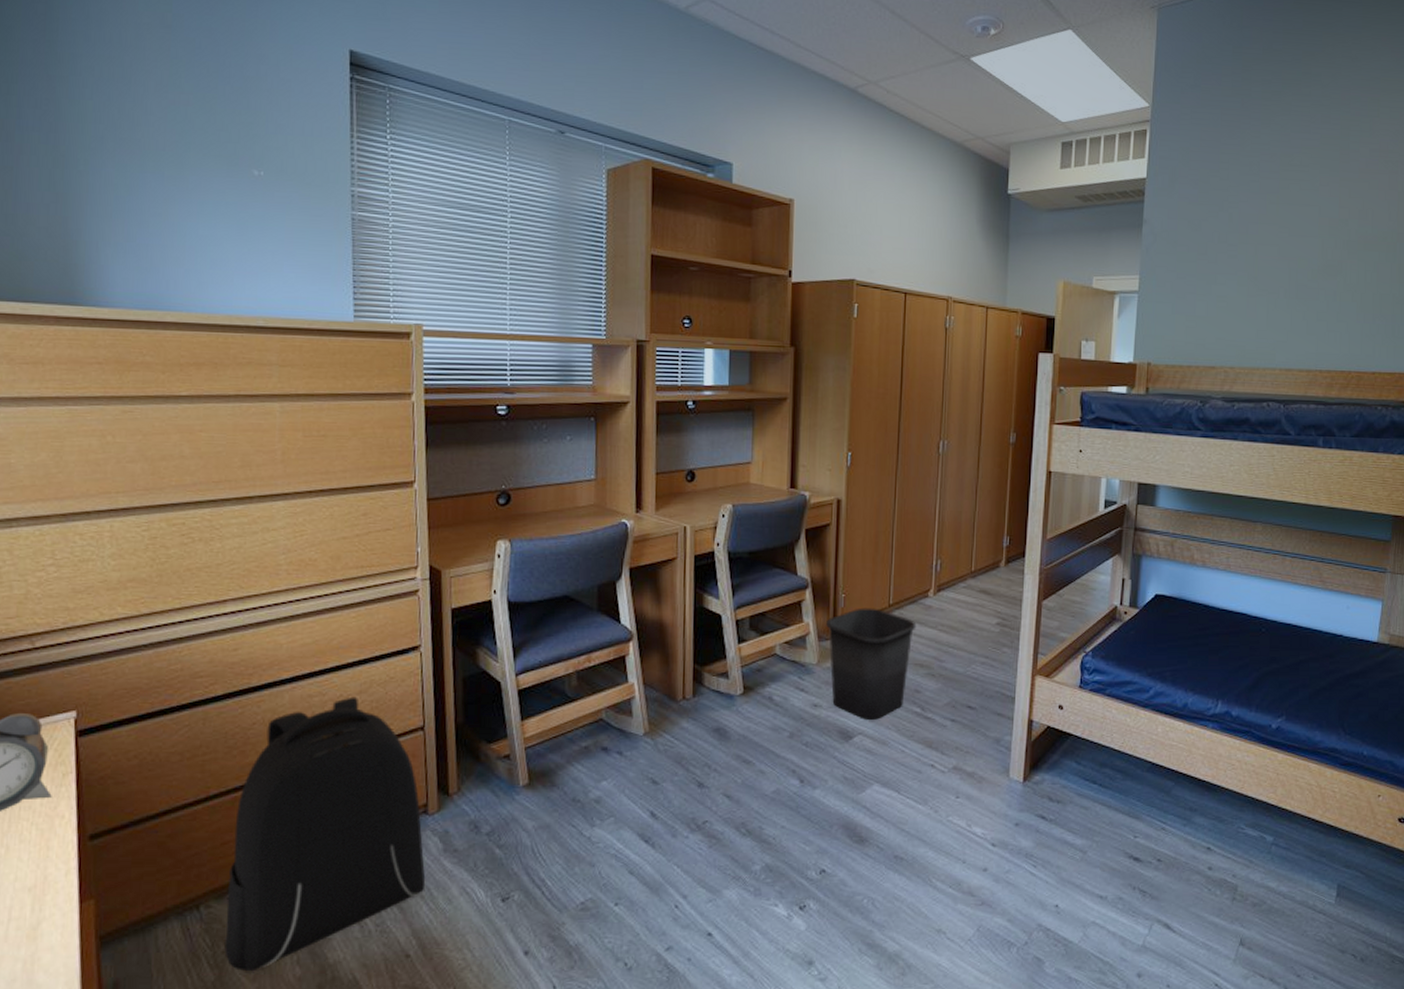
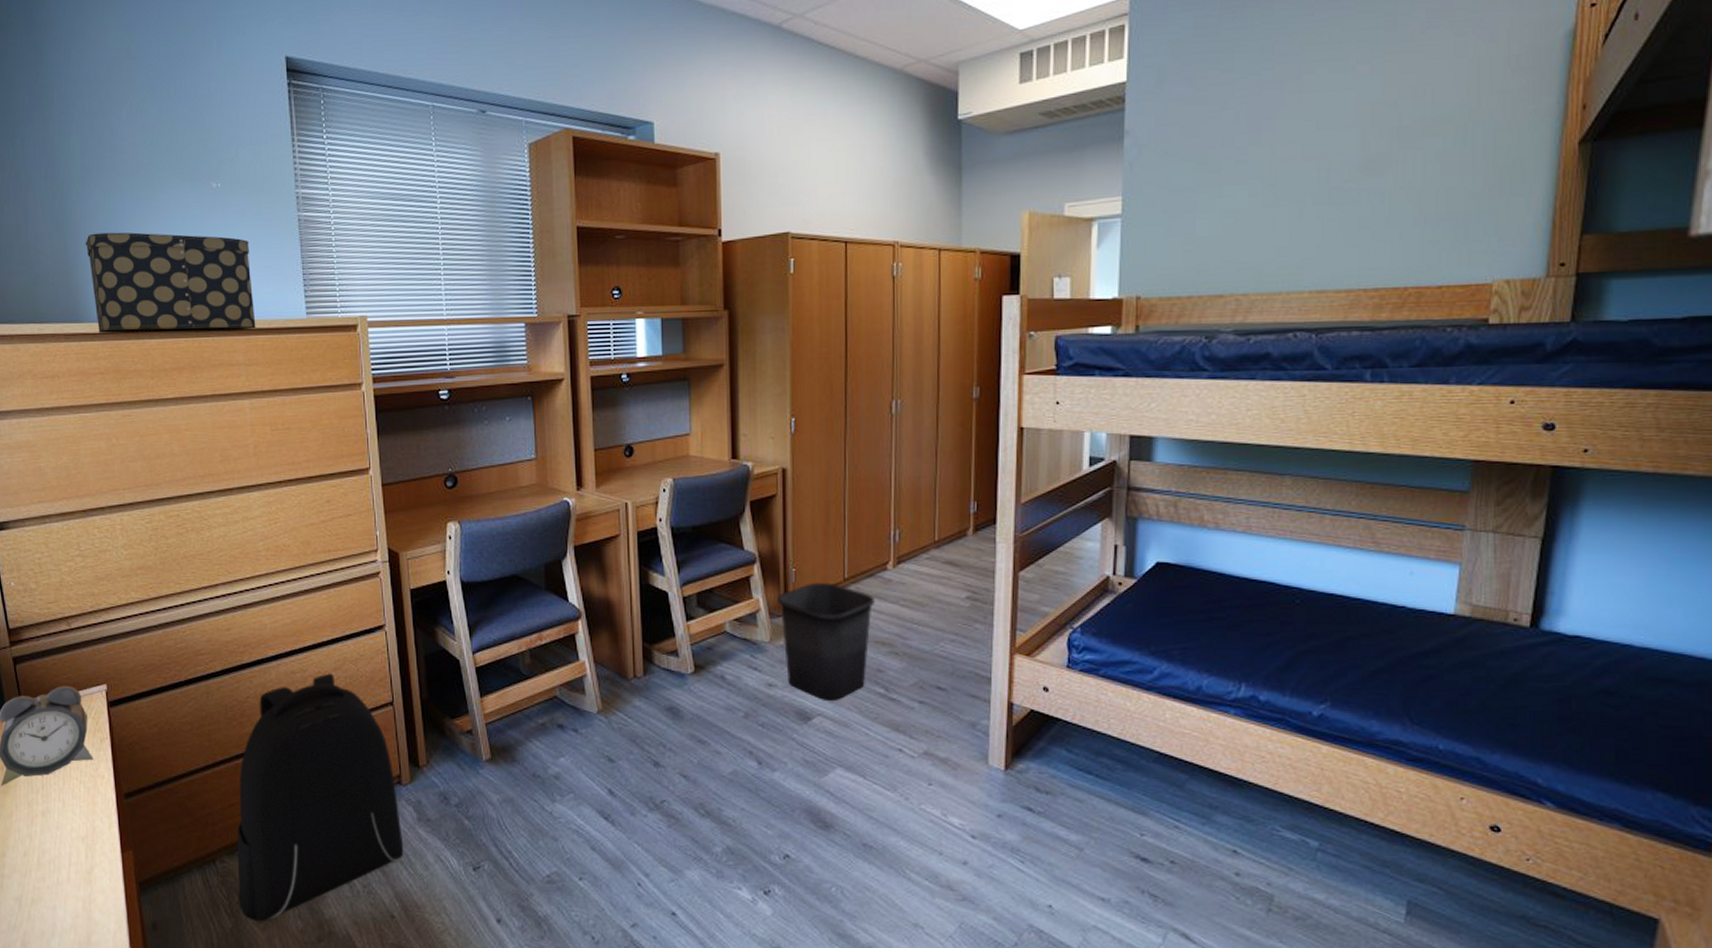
storage box: none [90,209,295,329] -> present [85,232,256,334]

